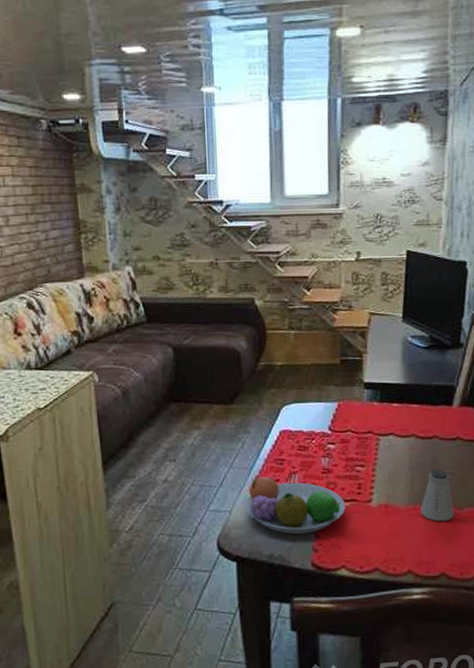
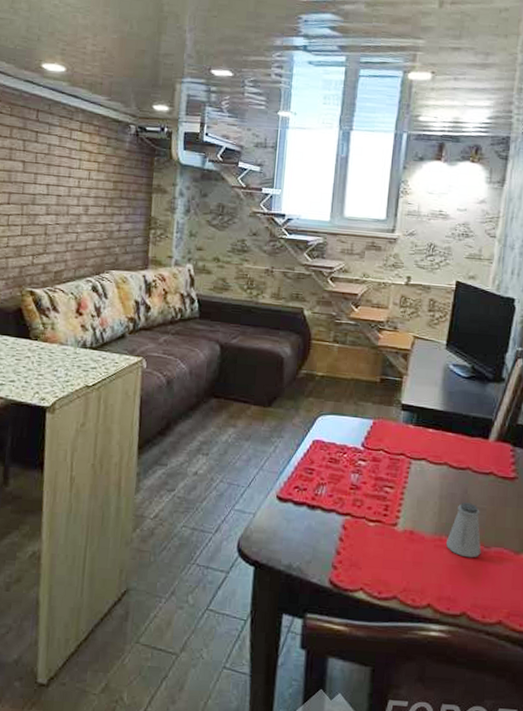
fruit bowl: present [245,476,345,534] -> none [270,482,370,549]

